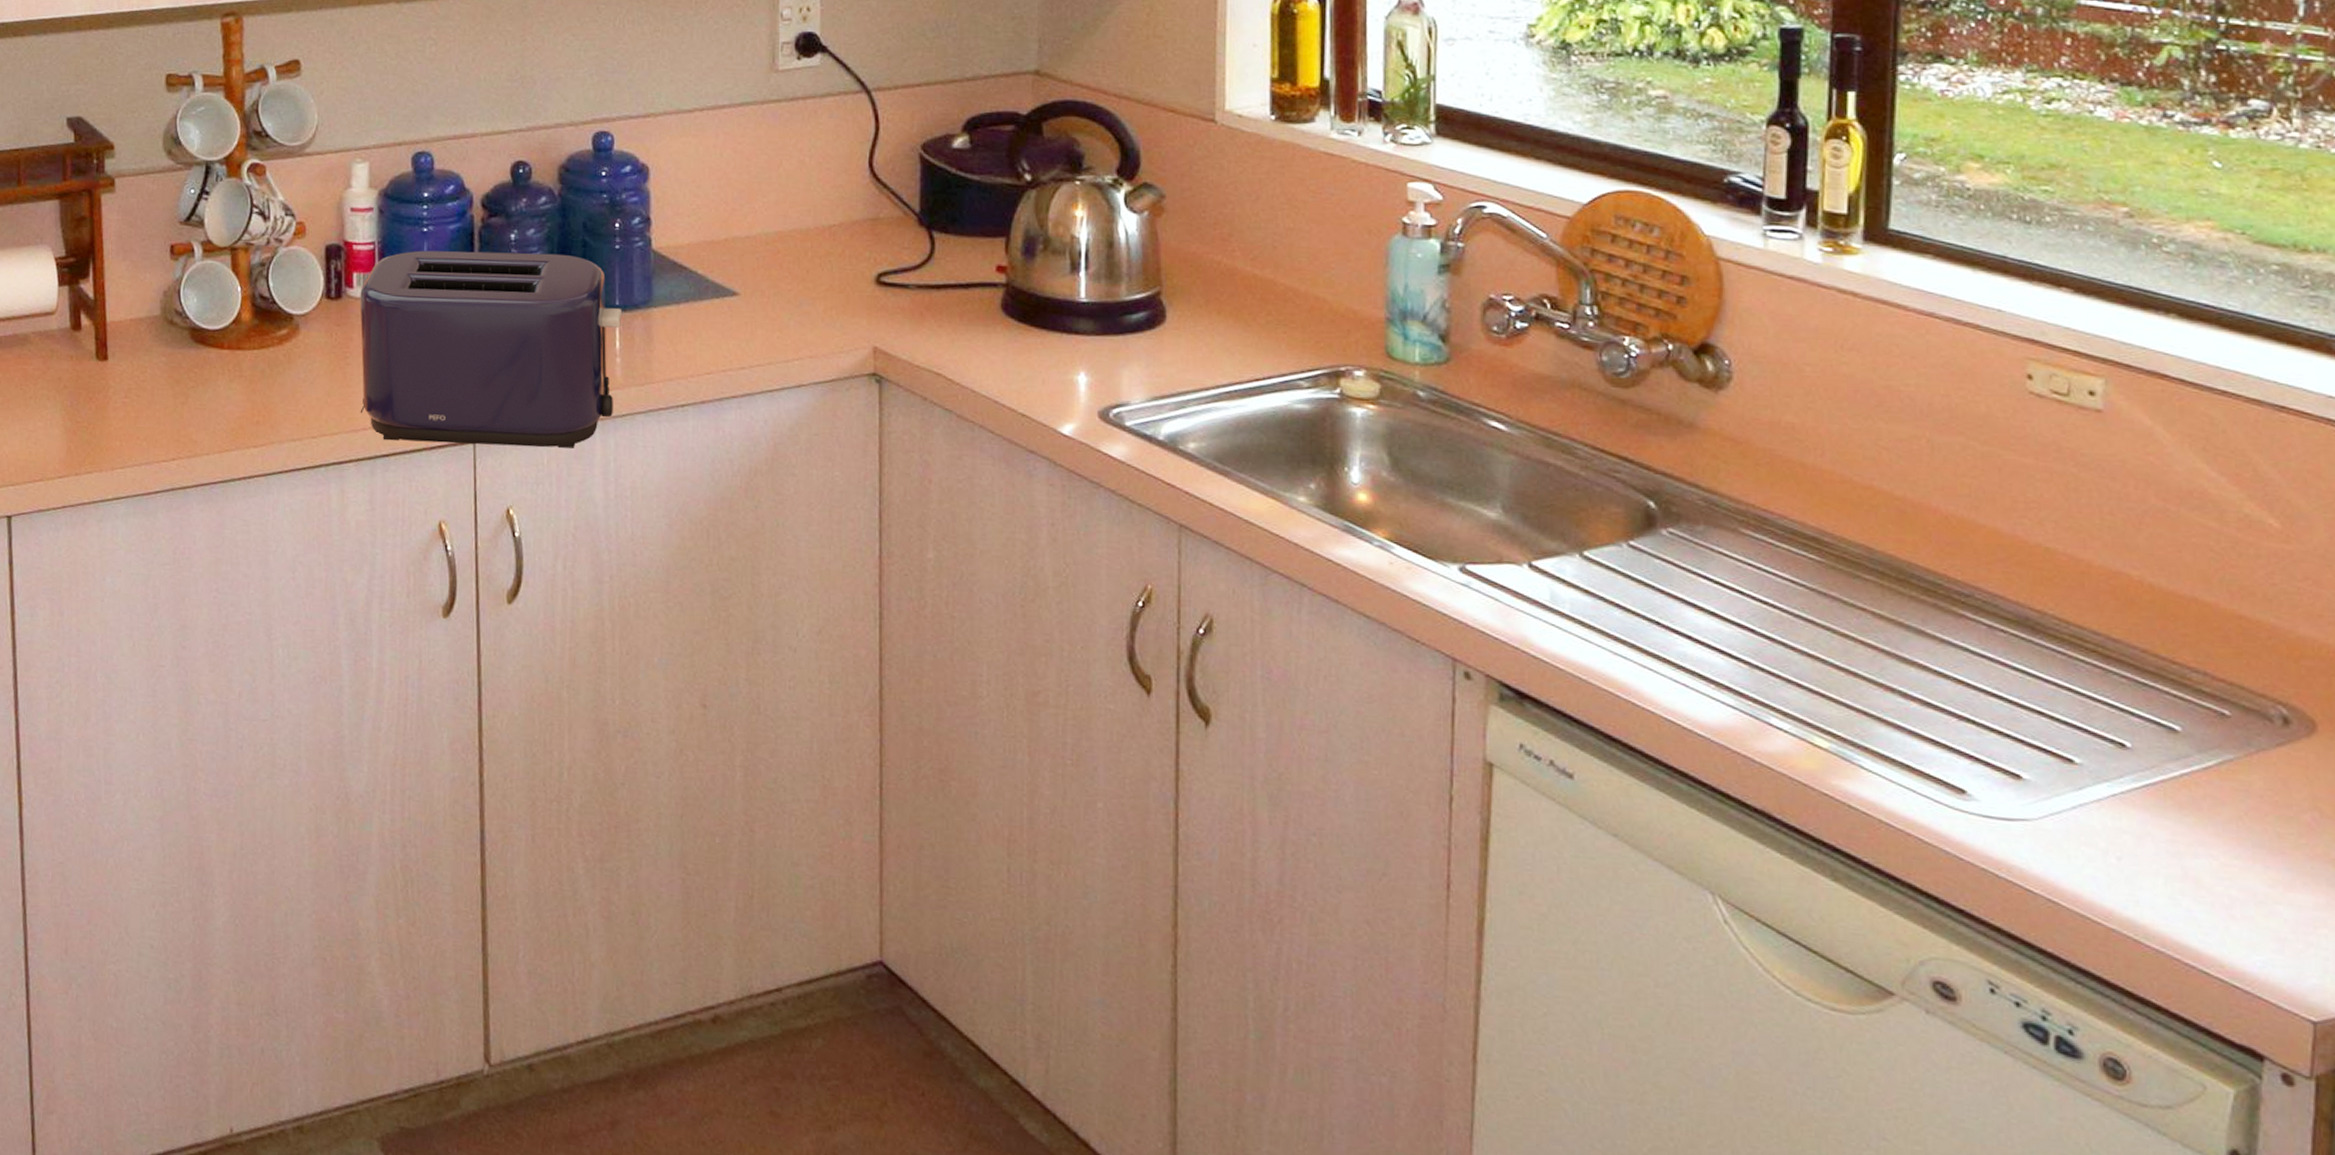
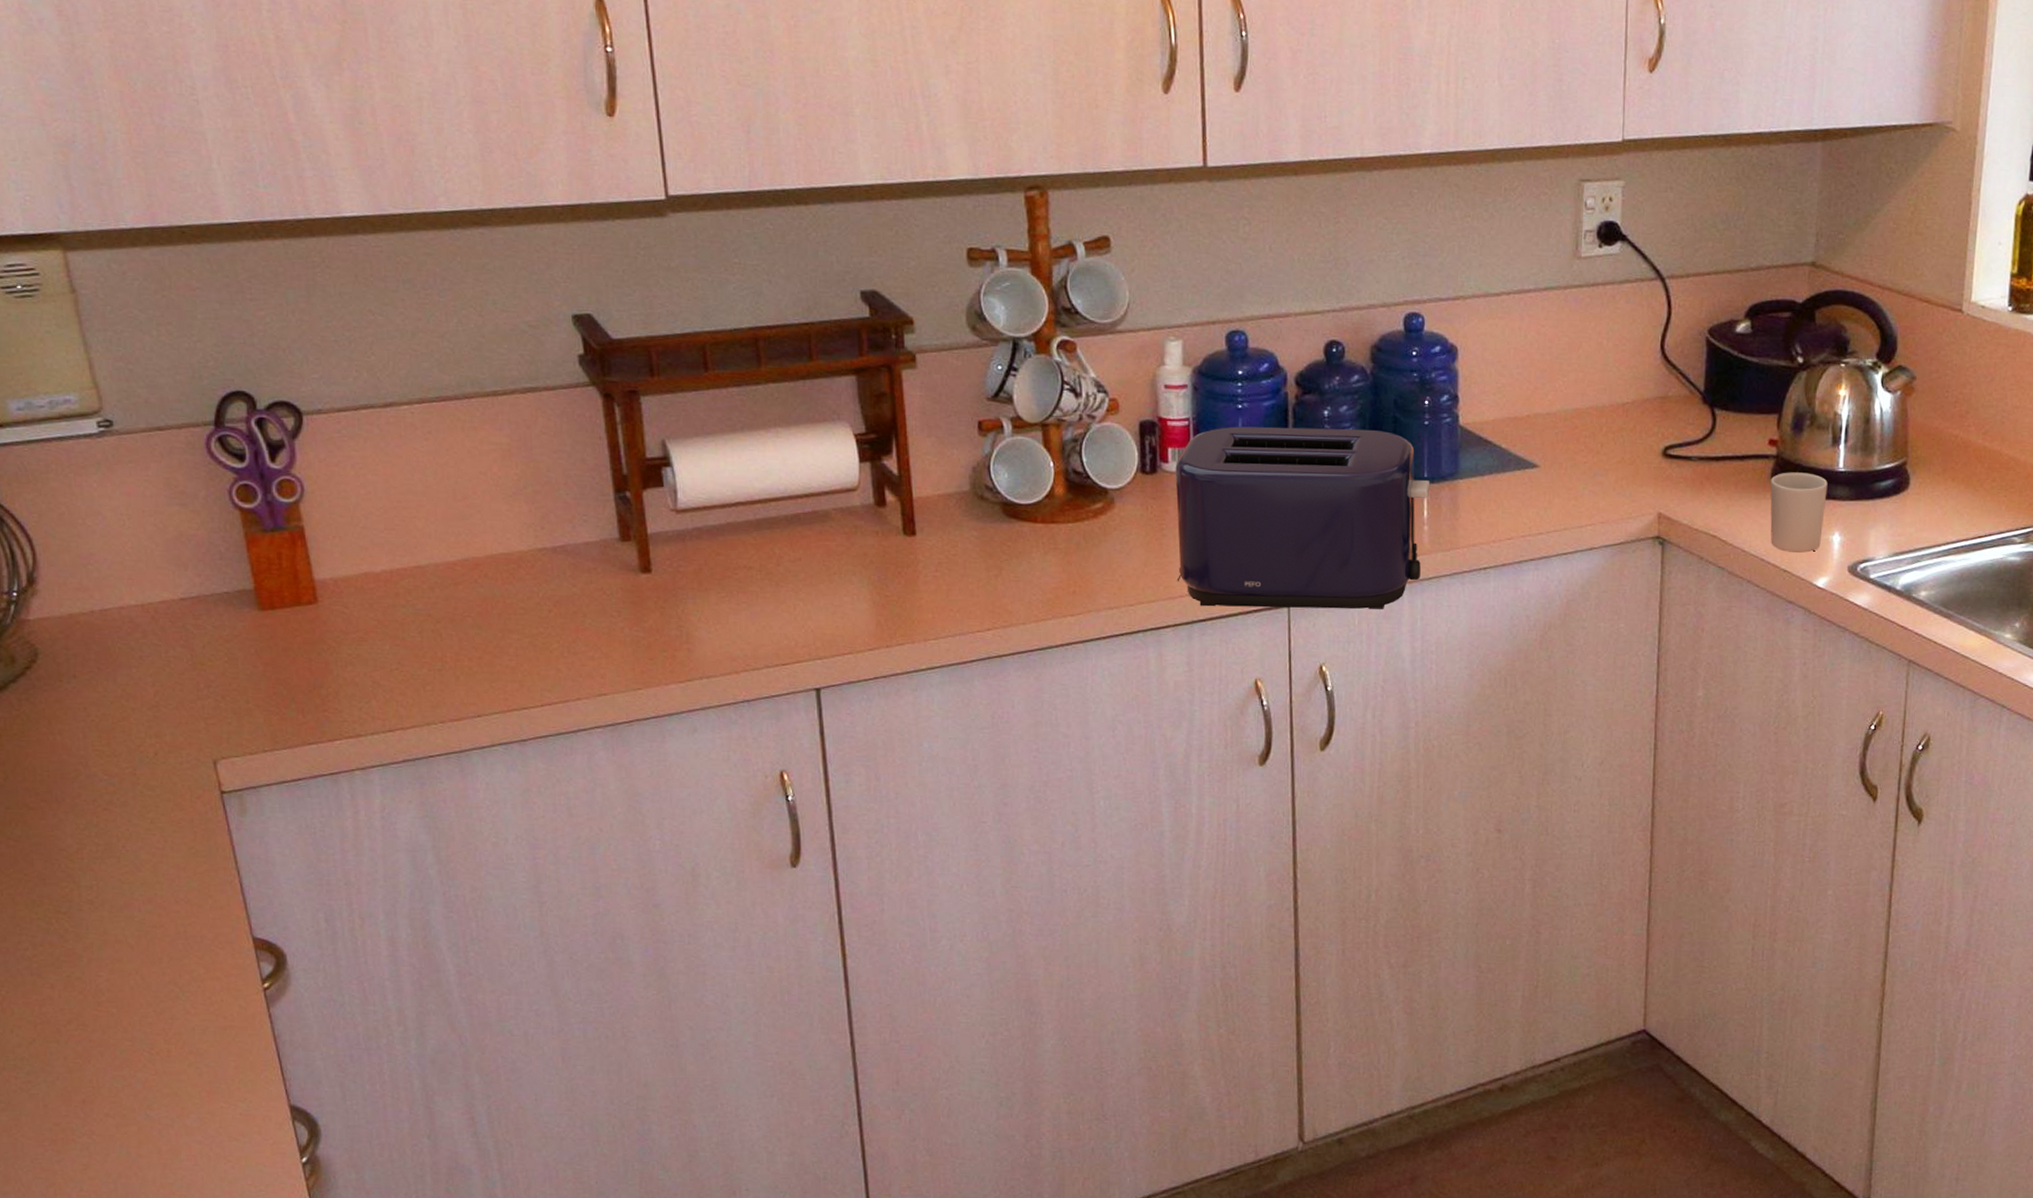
mug: none [1001,302,1068,396] -> present [1770,472,1828,554]

